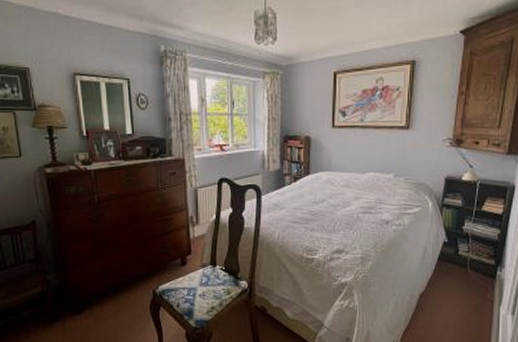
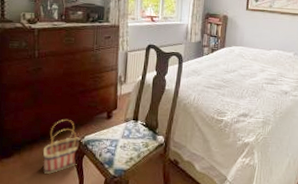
basket: none [115,268,156,329] -> present [43,119,82,174]

